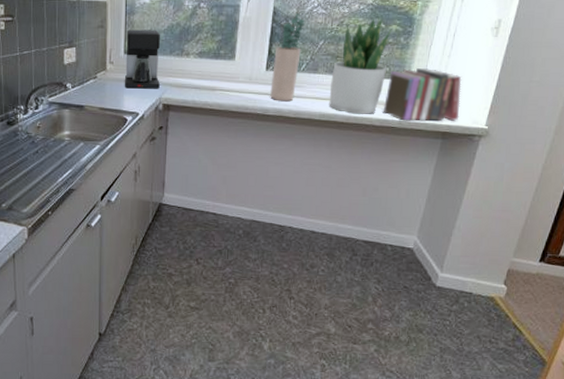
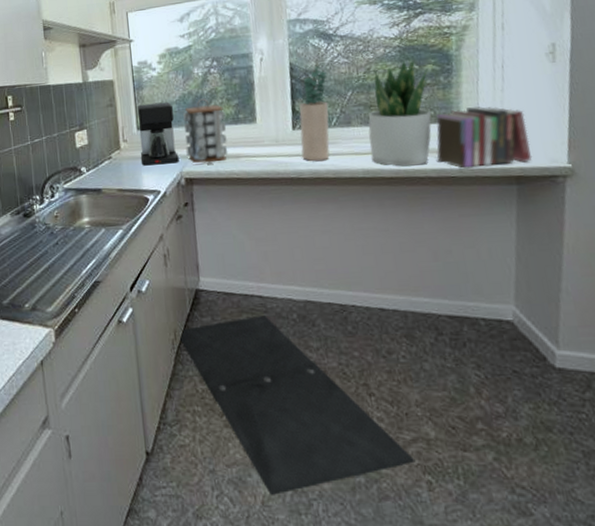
door mat: none [138,230,316,370] -> present [177,316,416,495]
spice rack: none [167,30,208,93] -> present [183,98,228,164]

